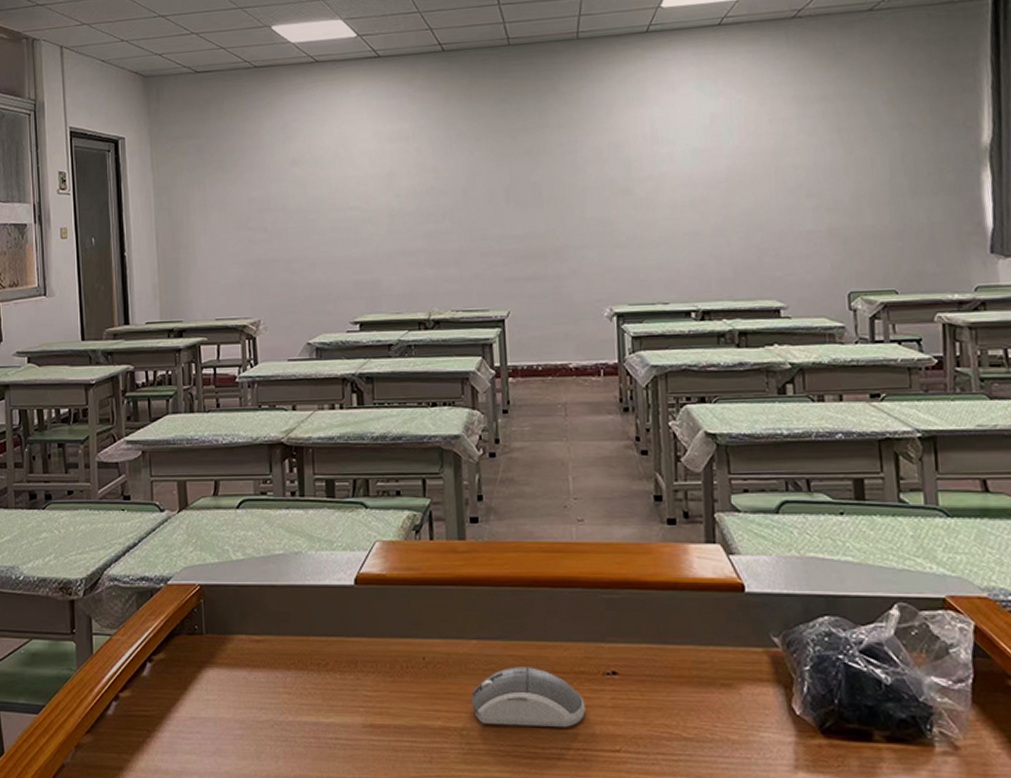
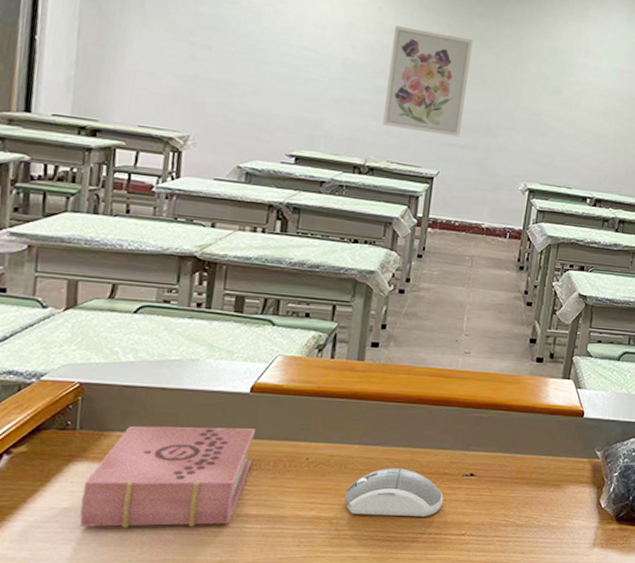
book: none [217,626,369,740] -> present [80,426,255,528]
wall art: none [435,158,525,272] -> present [383,25,473,137]

